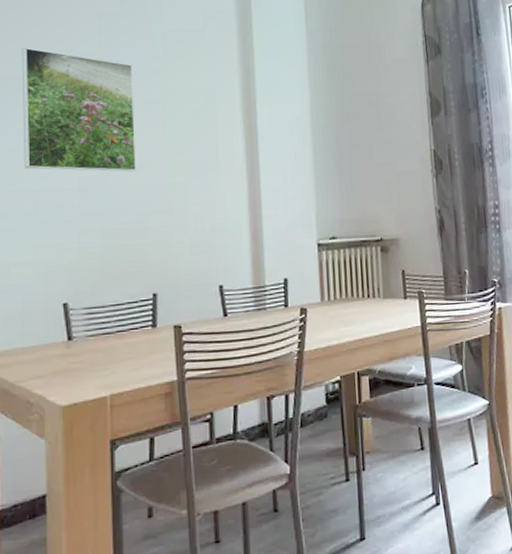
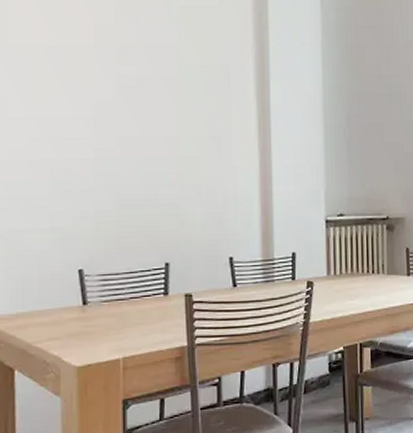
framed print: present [21,47,137,172] -> none [39,18,152,144]

